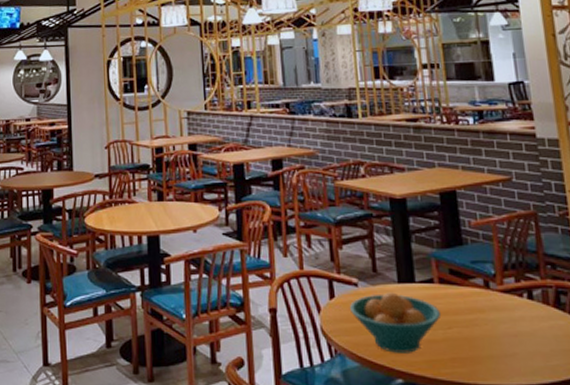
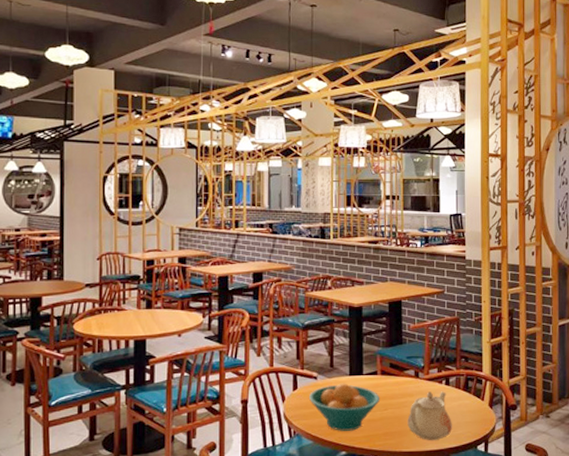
teapot: none [480,307,545,373] -> present [407,391,452,441]

